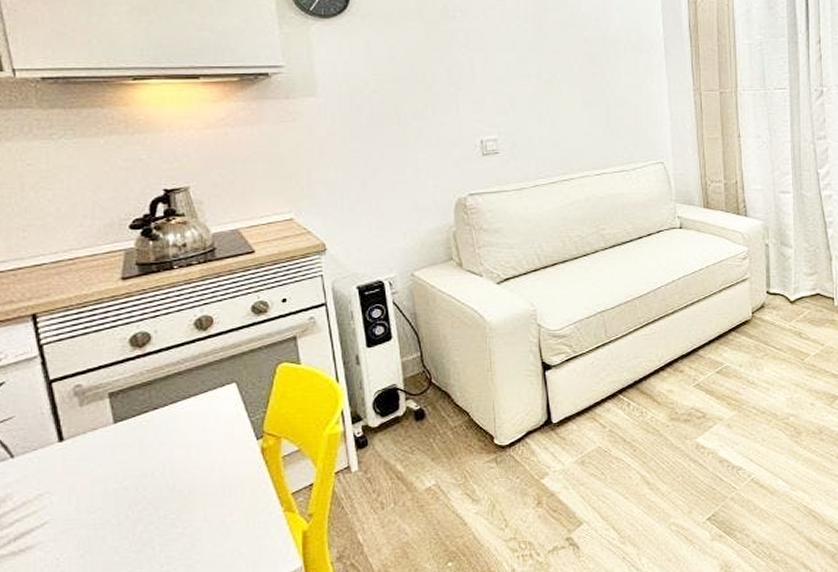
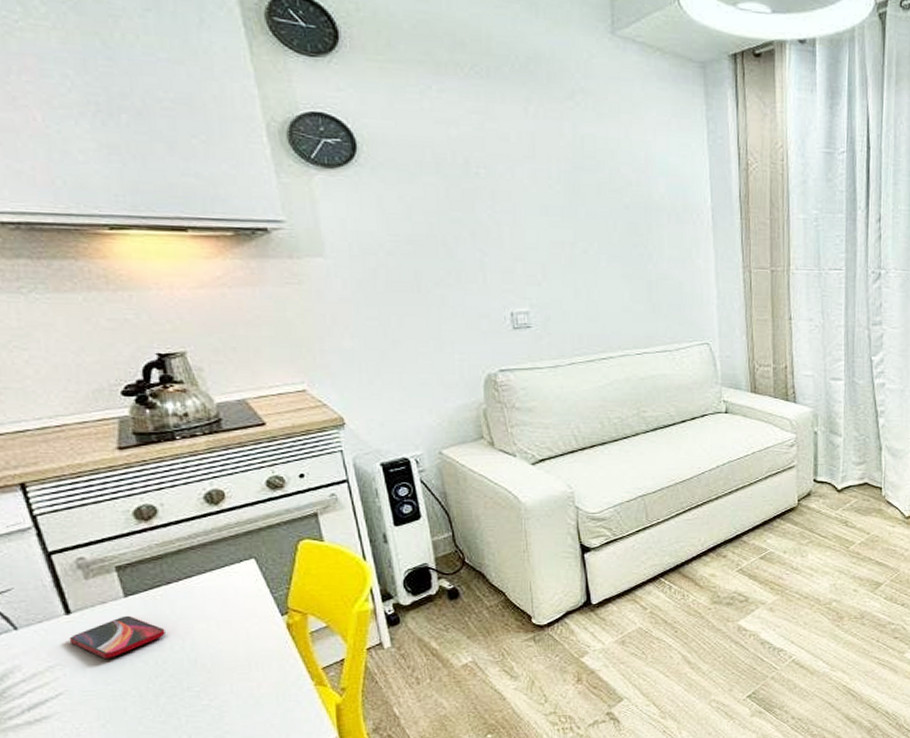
smartphone: none [59,441,148,486] -> present [69,615,165,659]

